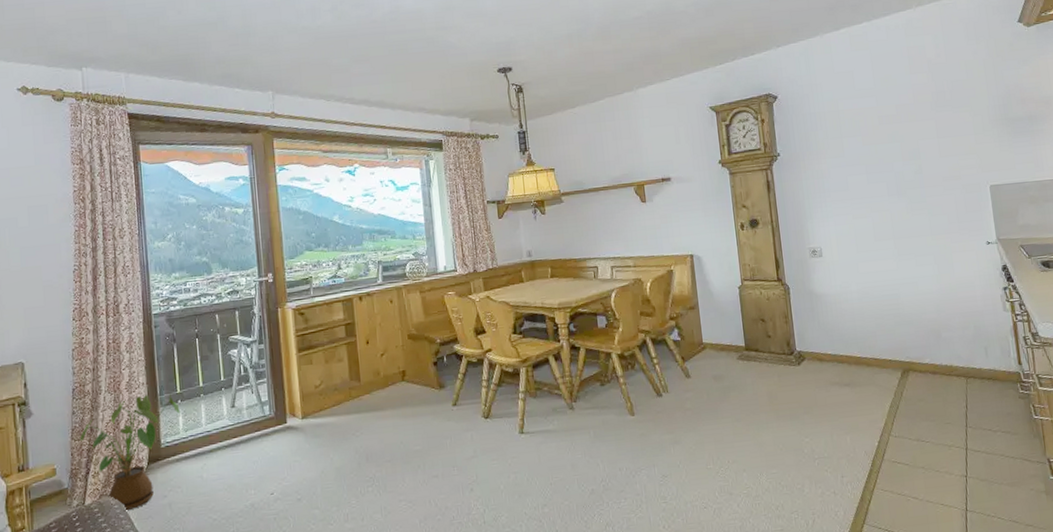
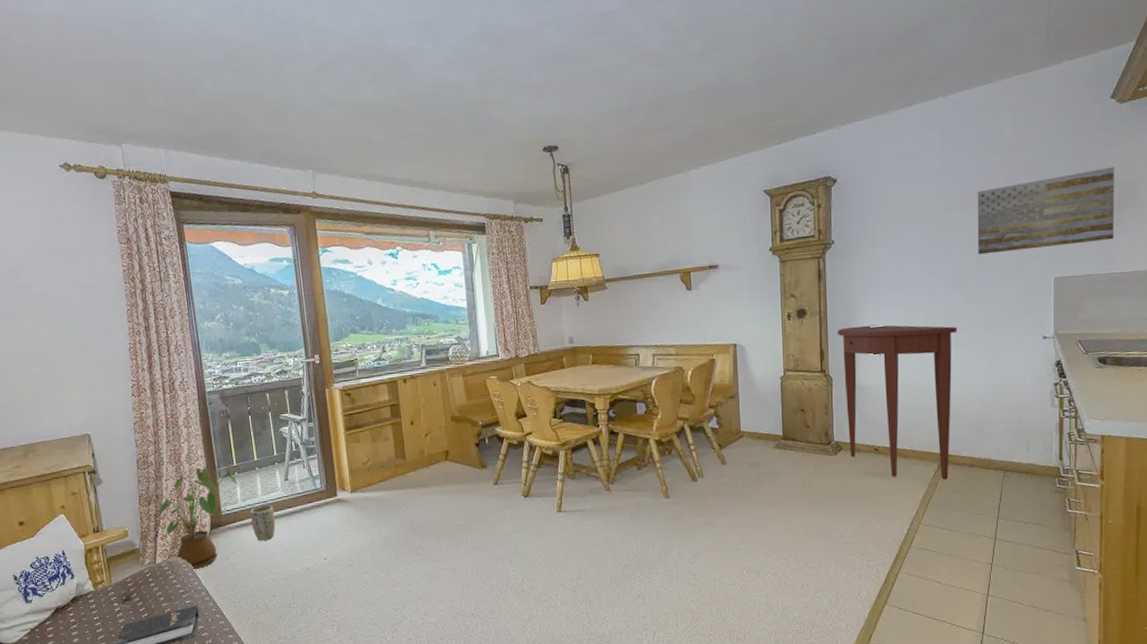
plant pot: none [192,435,220,476] -> present [250,505,276,541]
console table: none [790,233,913,389] -> present [838,325,957,480]
wall art: none [908,83,1039,165] -> present [977,166,1114,255]

